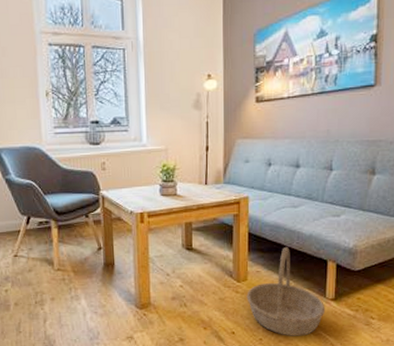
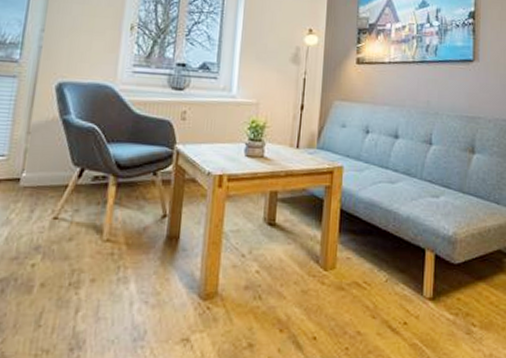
basket: present [246,247,326,336] -> none [333,230,422,346]

